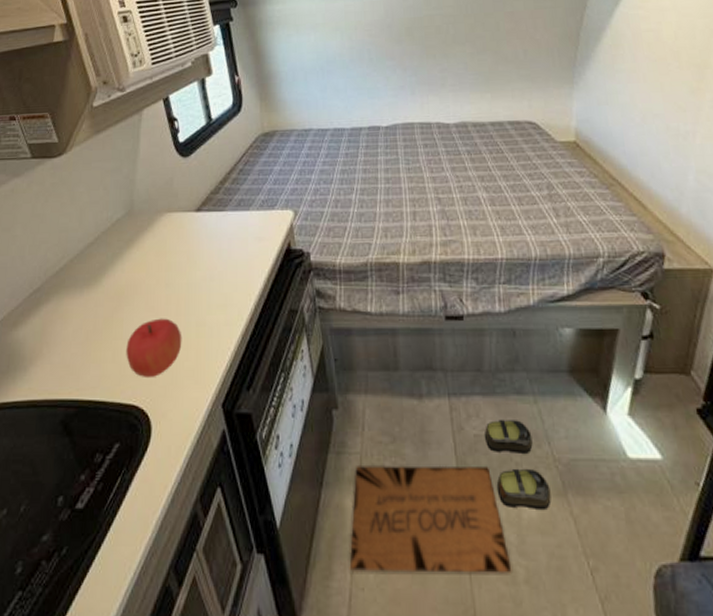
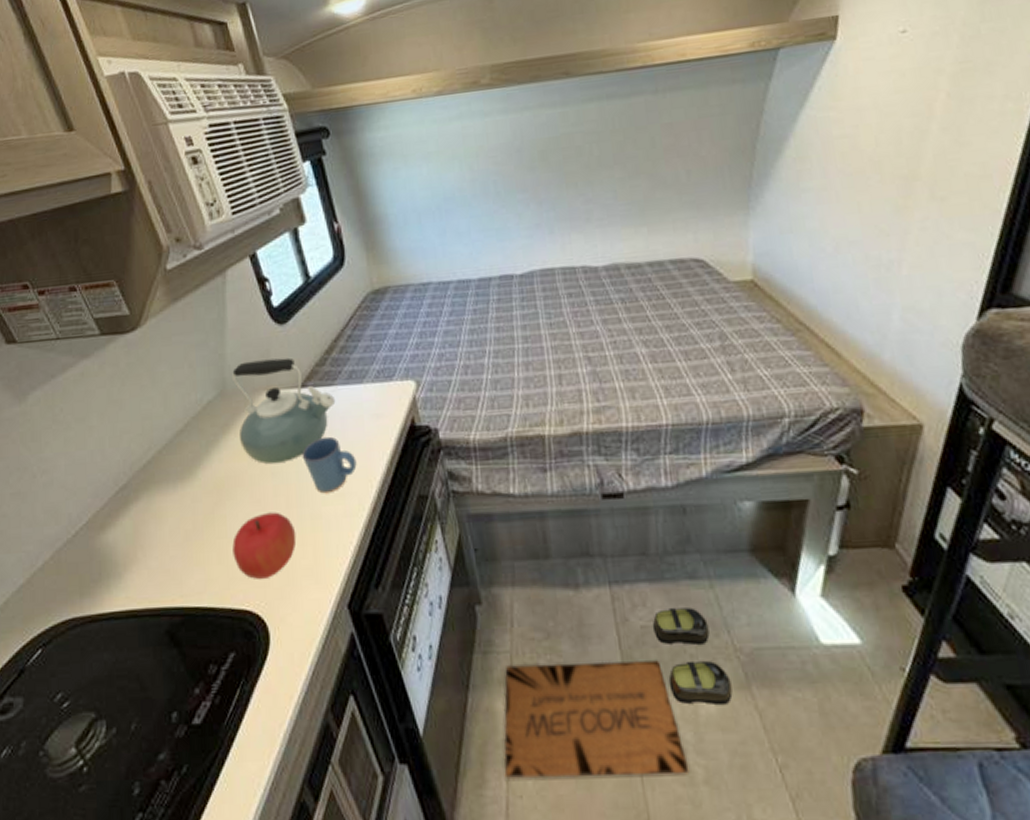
kettle: none [140,185,225,276] -> present [232,357,336,464]
mug: none [193,254,239,303] -> present [302,436,357,493]

